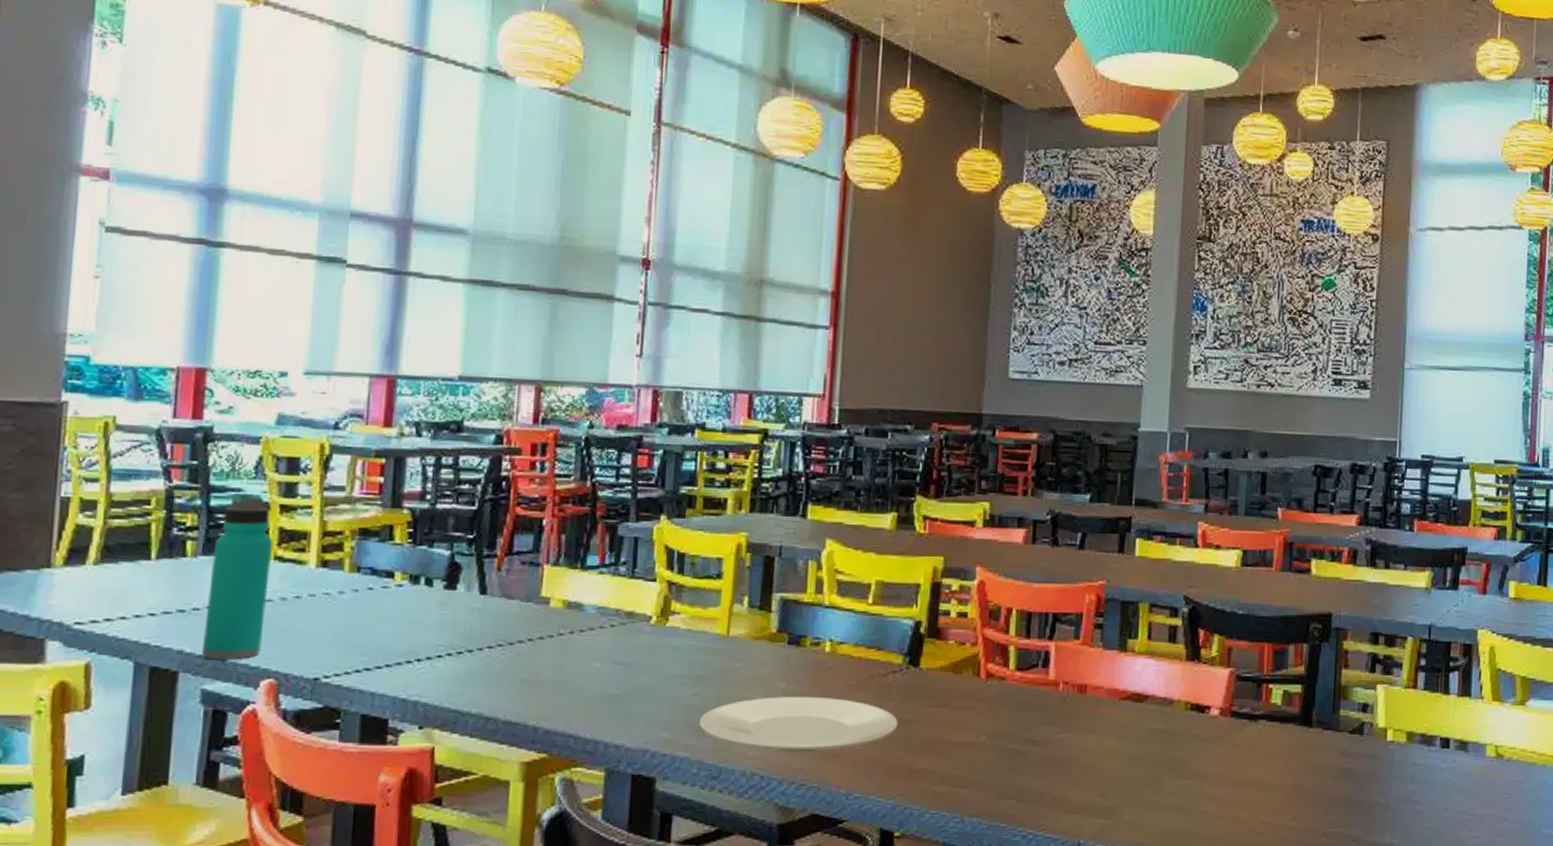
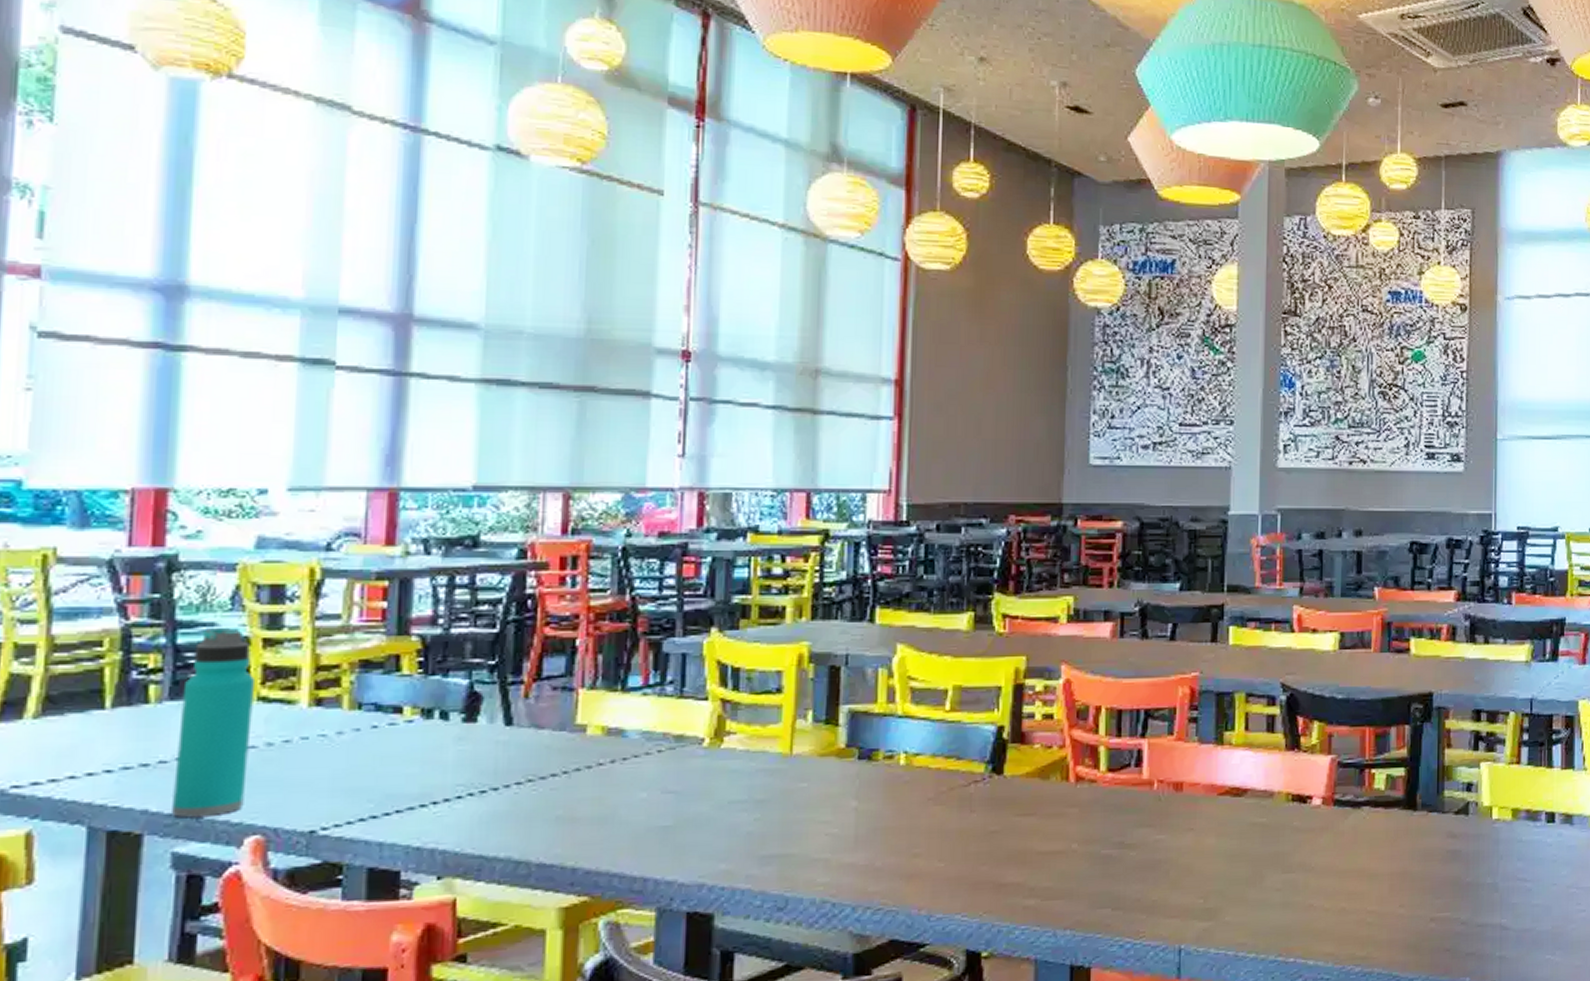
plate: present [698,696,898,752] -> none [761,813,982,875]

